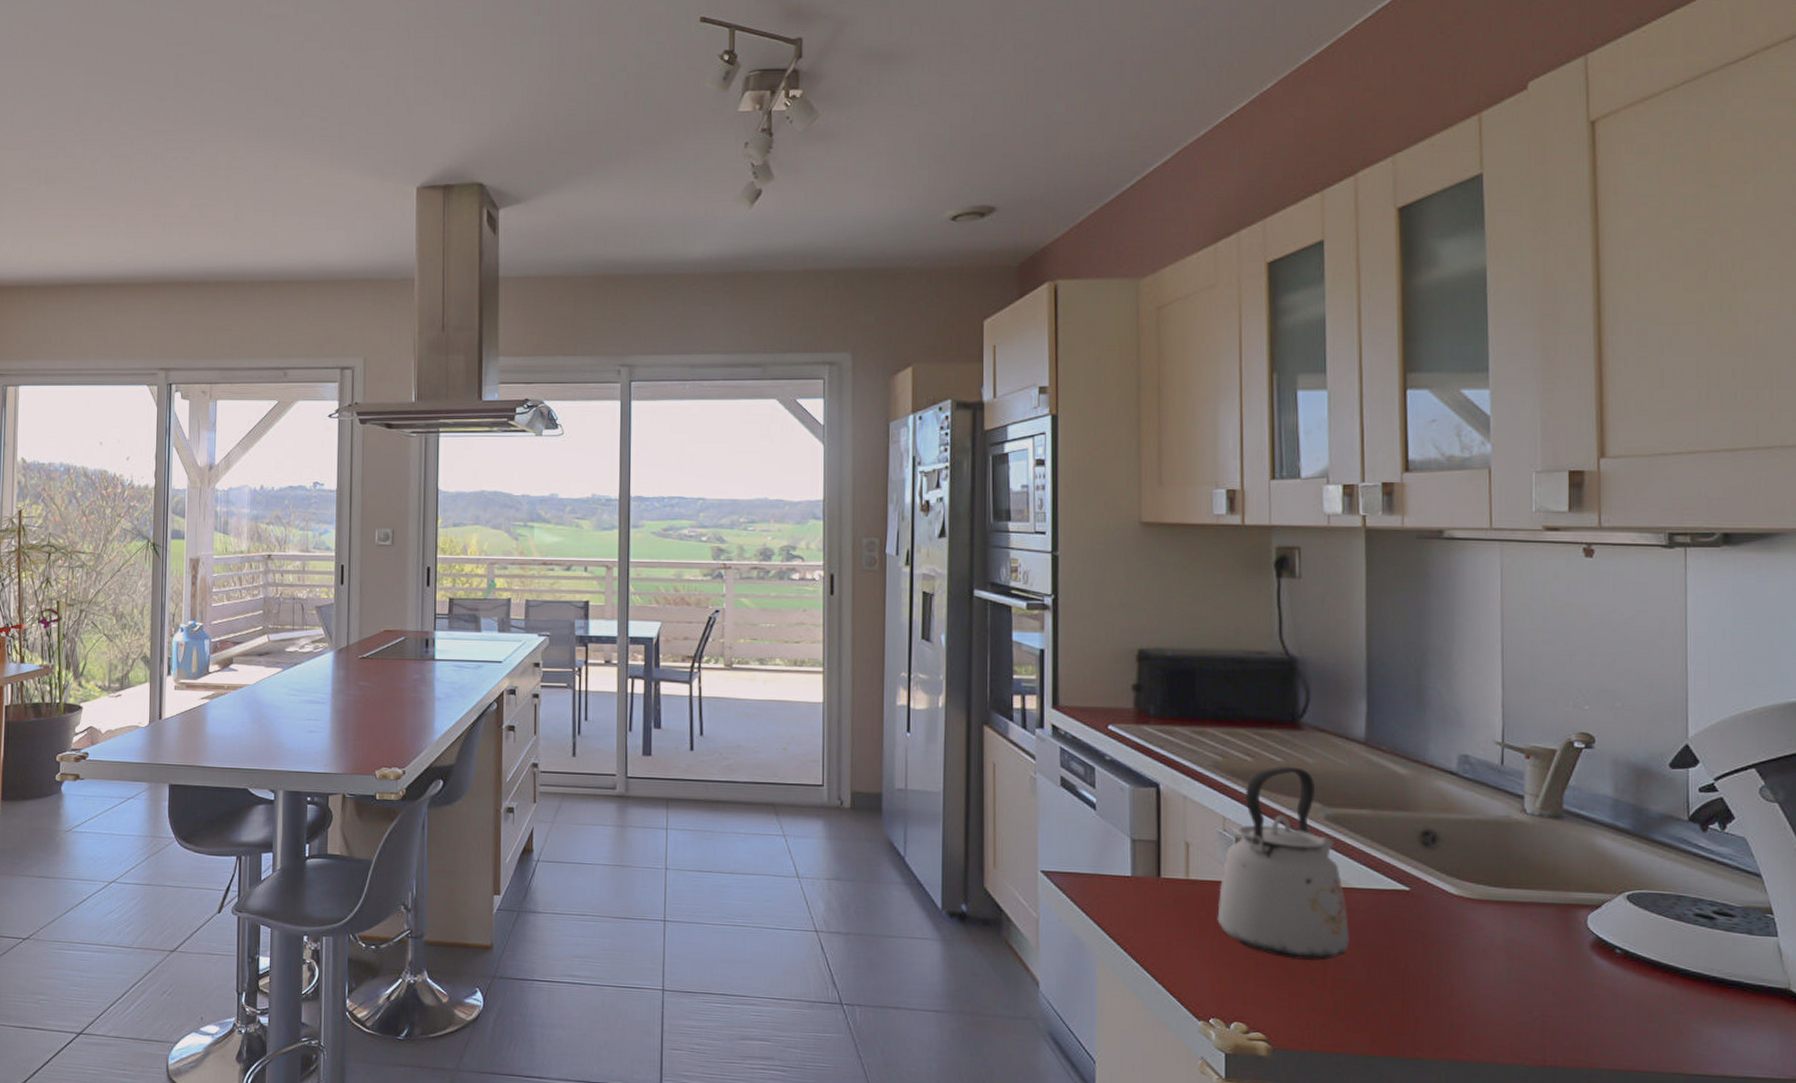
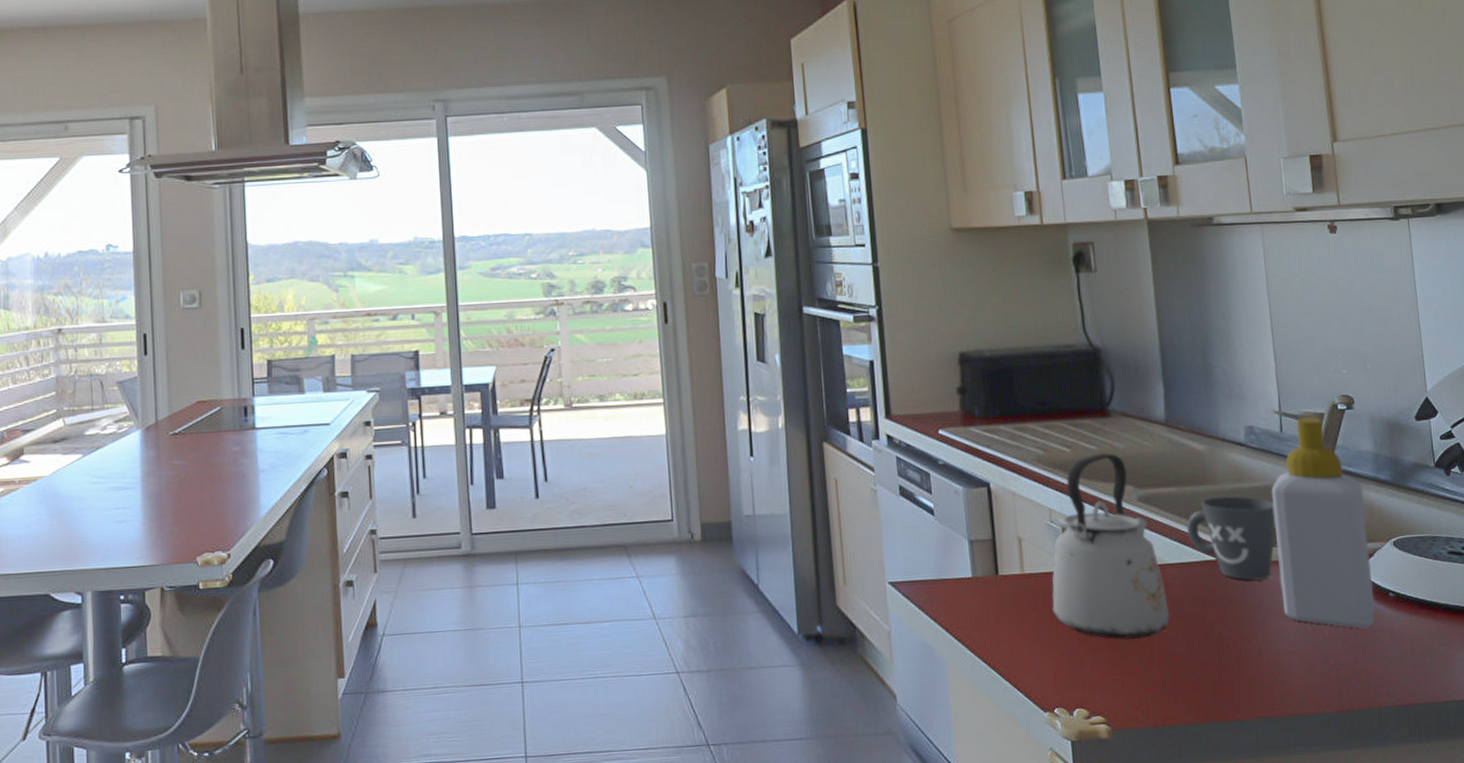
mug: none [1378,824,1486,917] -> present [1186,496,1276,581]
soap bottle: none [1483,751,1597,983] -> present [1271,416,1376,629]

